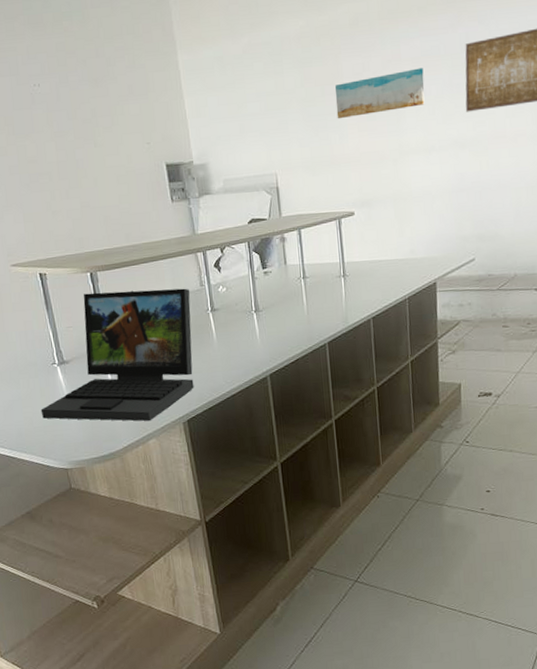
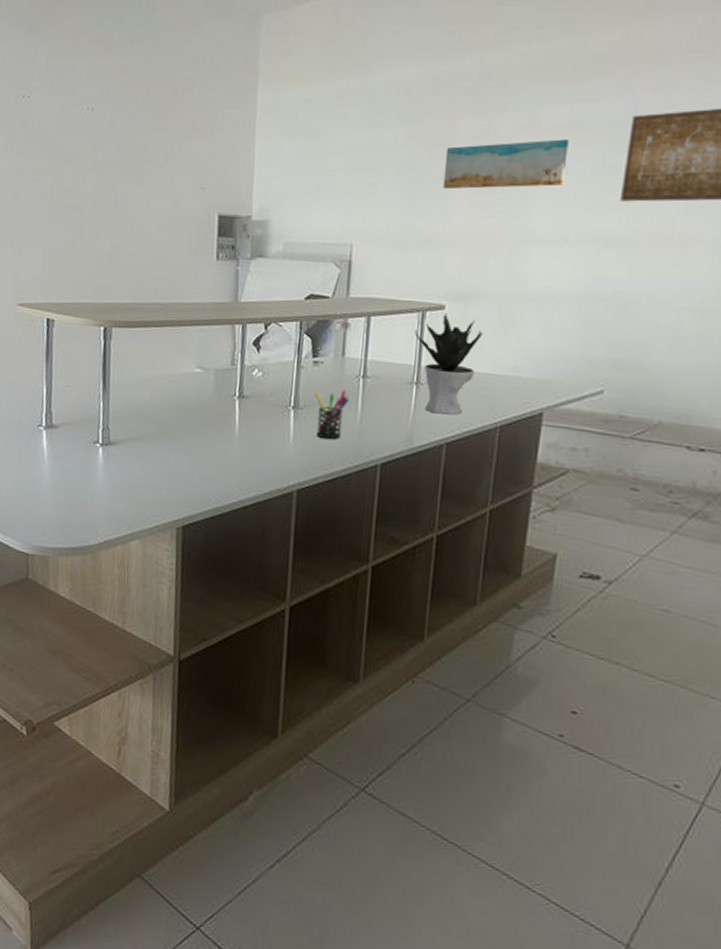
laptop: present [40,288,194,422] -> none [13,350,217,518]
pen holder: none [269,290,296,332] -> present [314,390,349,440]
potted plant: none [336,217,385,297] -> present [415,312,482,415]

